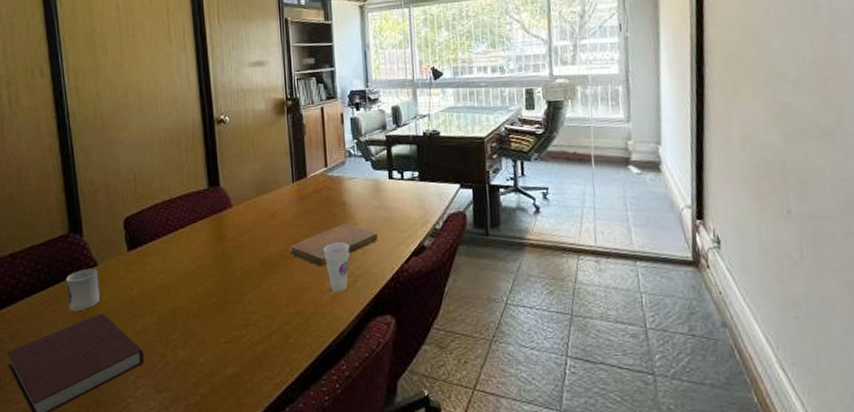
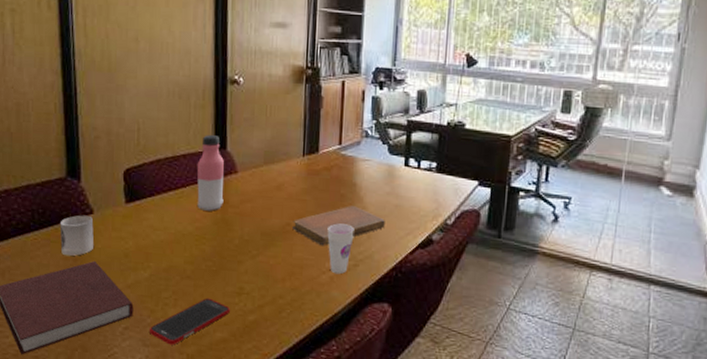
cell phone: none [160,334,239,388] -> present [148,297,230,345]
water bottle: none [193,173,222,248] -> present [196,134,224,211]

